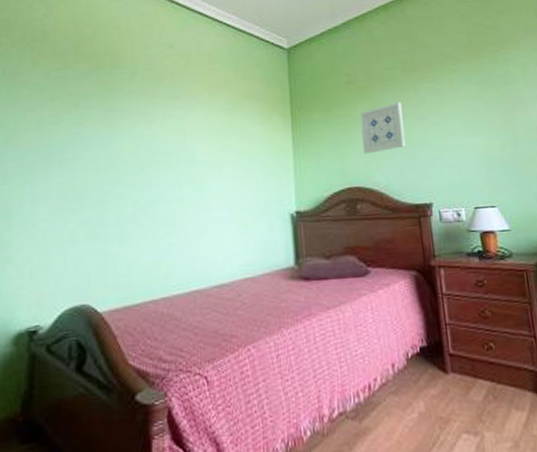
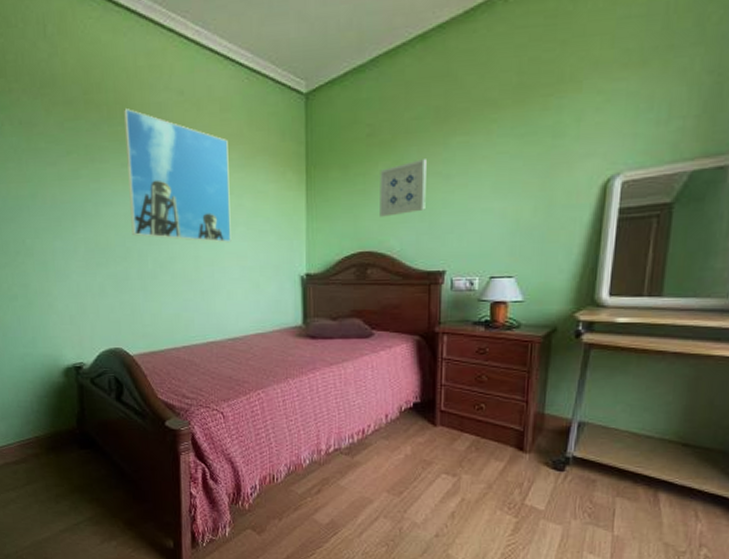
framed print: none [112,60,218,183] -> present [123,109,231,243]

